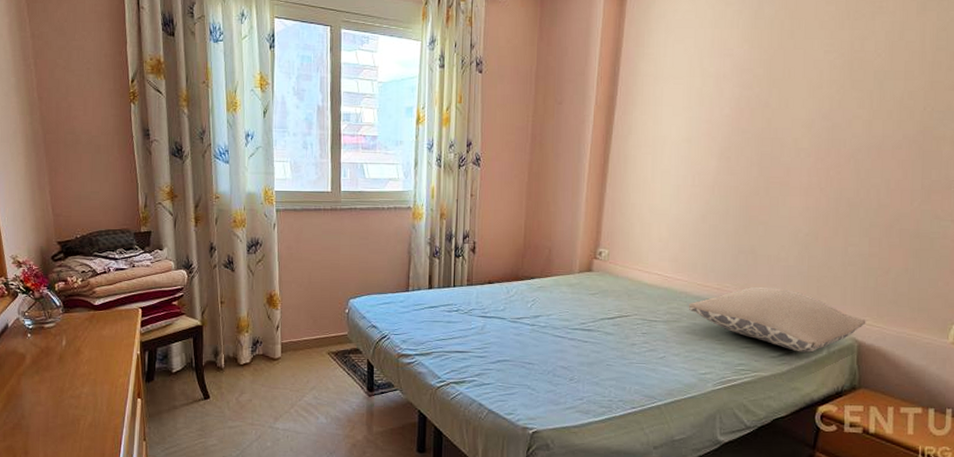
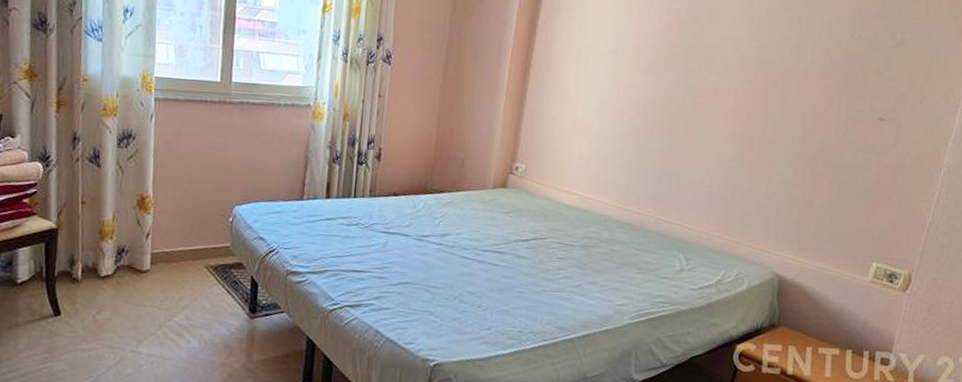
pillow: present [689,286,866,353] -> none [608,212,788,286]

